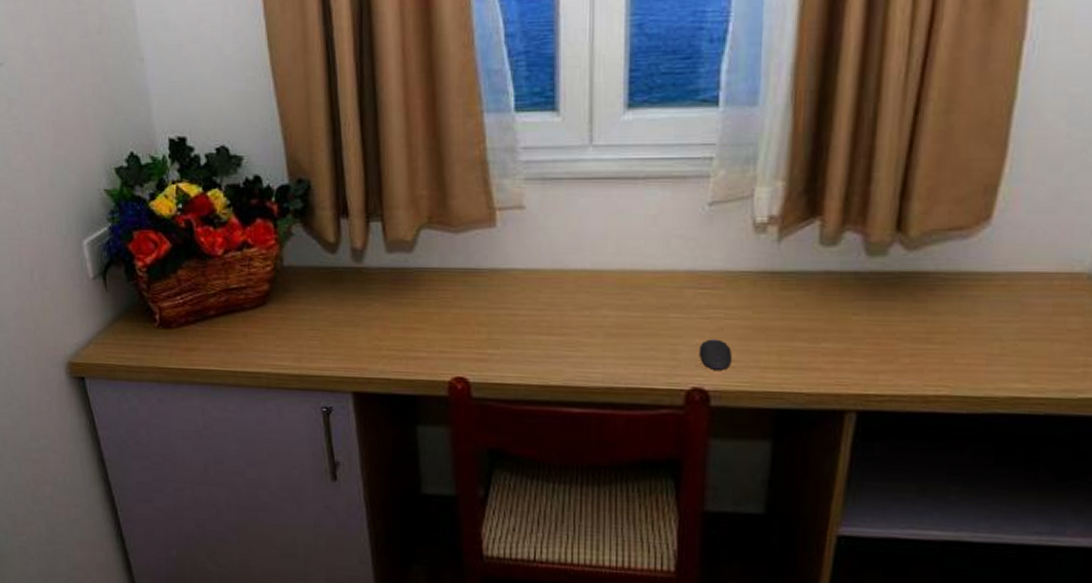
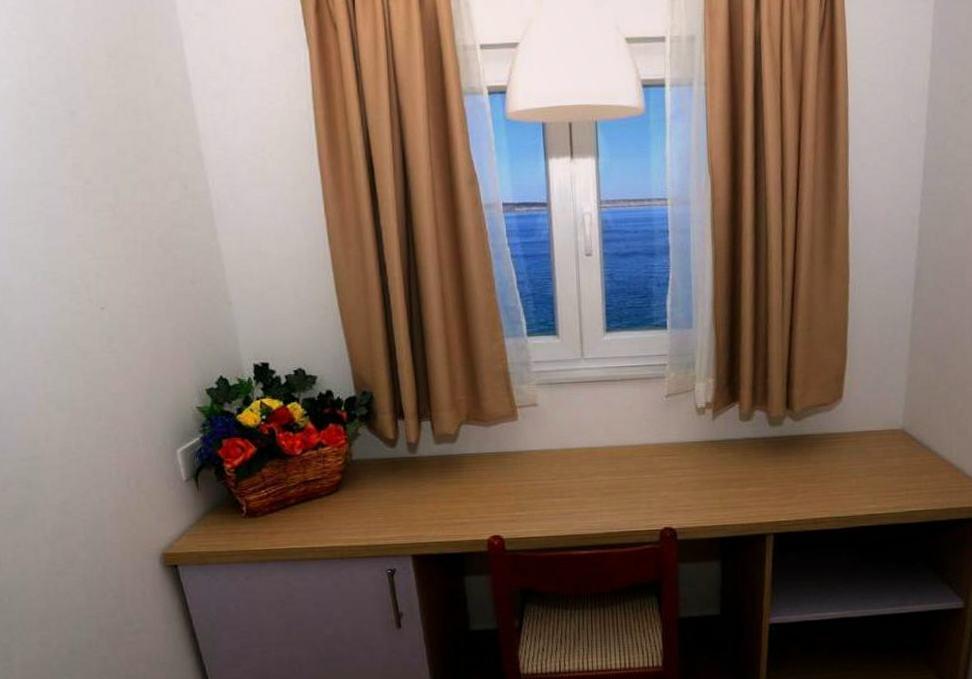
computer mouse: present [699,339,731,370] -> none [667,491,689,513]

